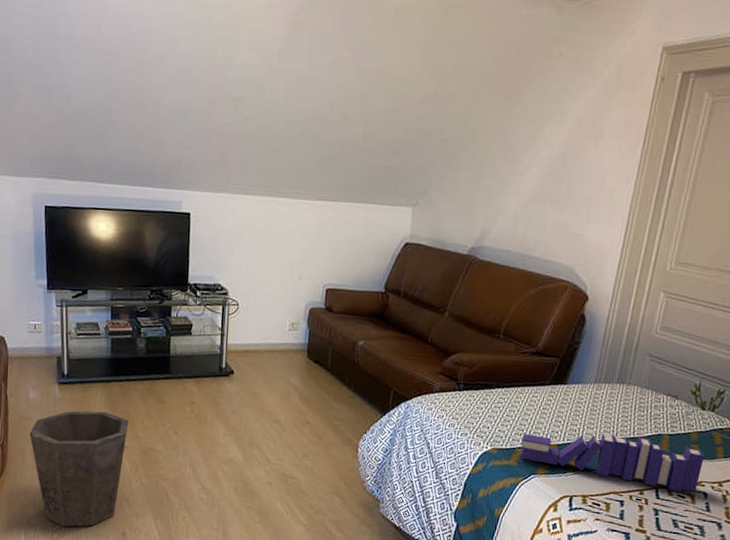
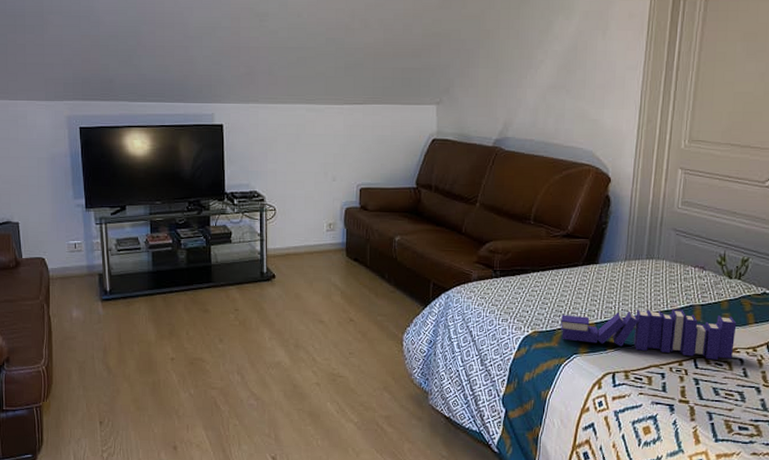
waste bin: present [29,411,129,527] -> none [74,325,174,445]

